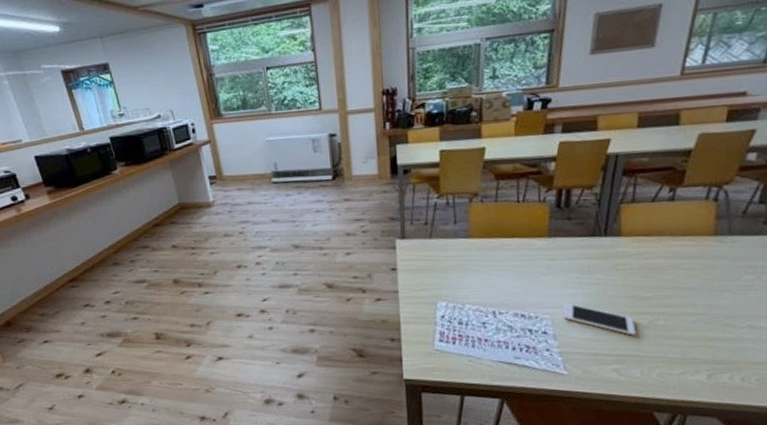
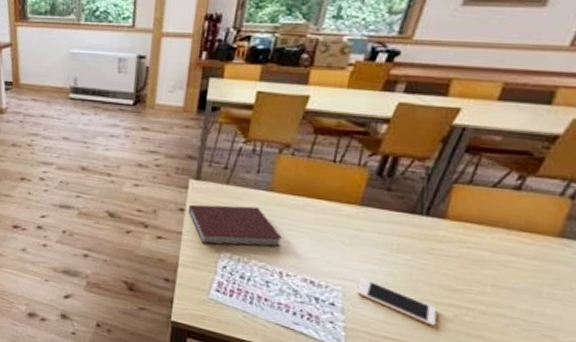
notebook: none [399,255,489,298] -> present [187,204,283,247]

